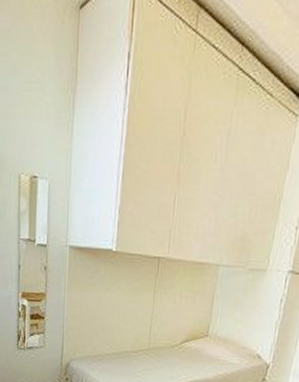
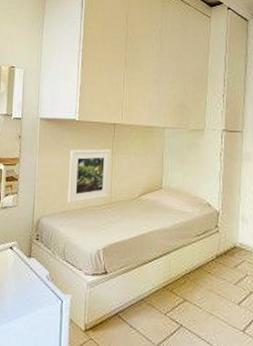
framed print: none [100,286,153,348] -> present [67,149,111,204]

